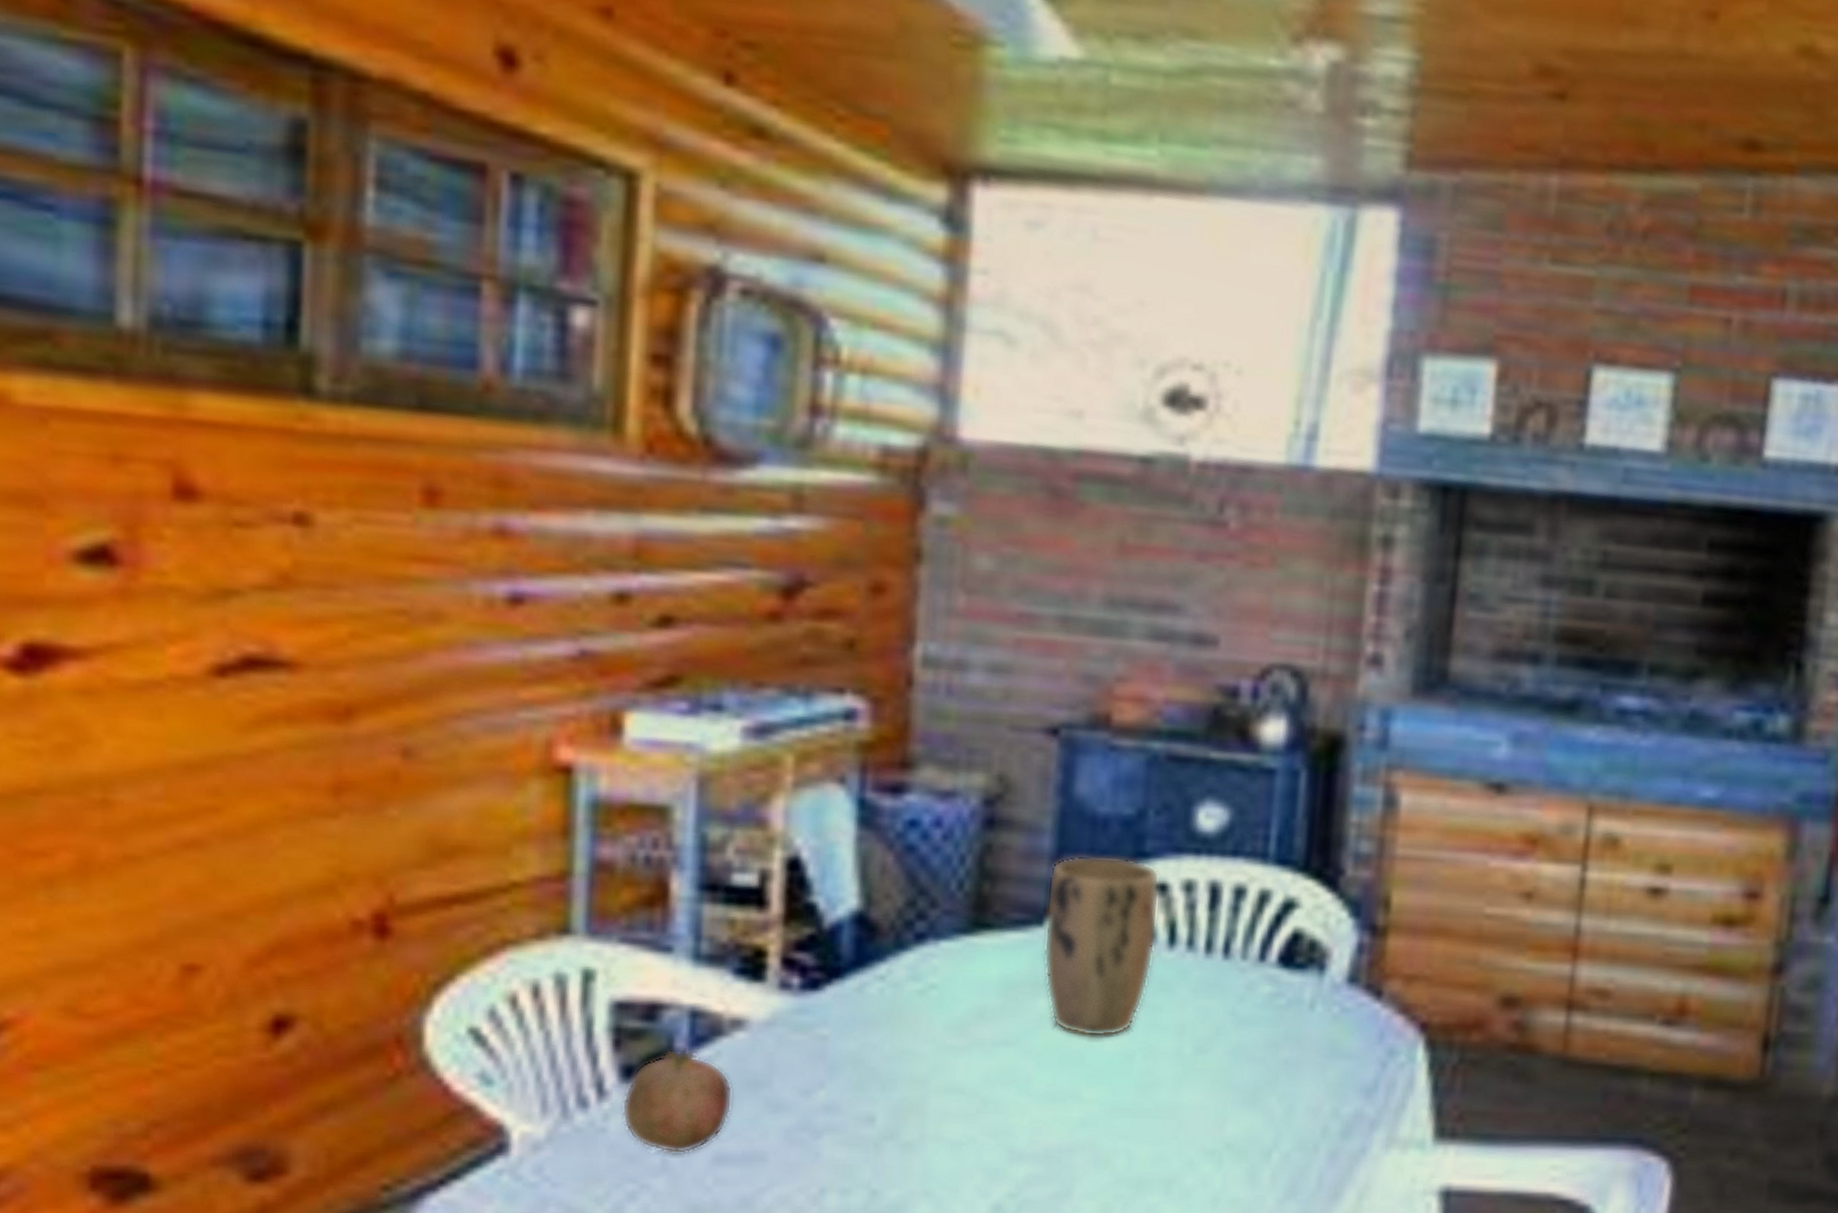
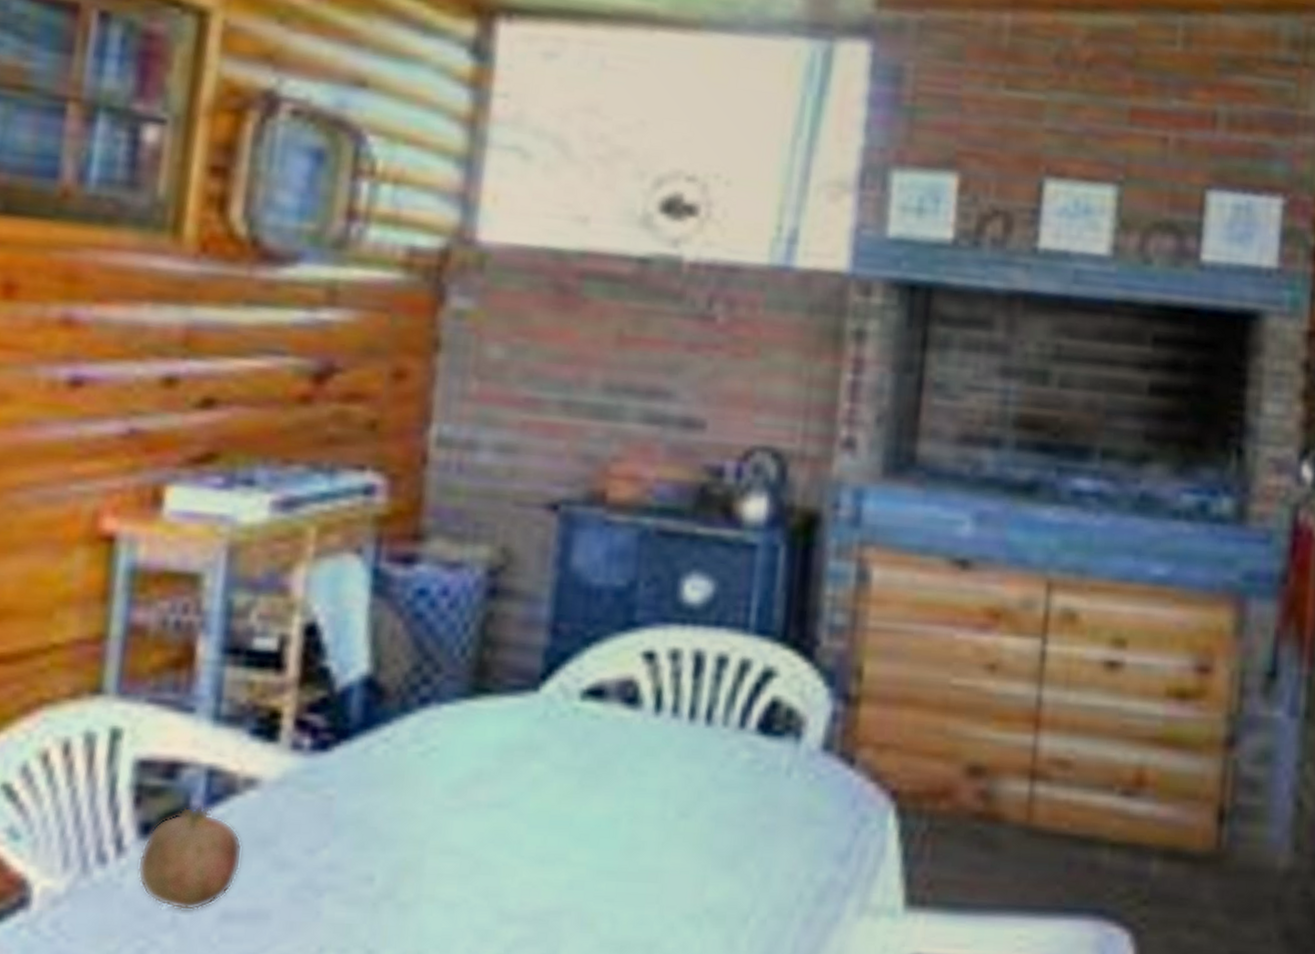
plant pot: present [1043,855,1161,1037] -> none [538,624,649,801]

